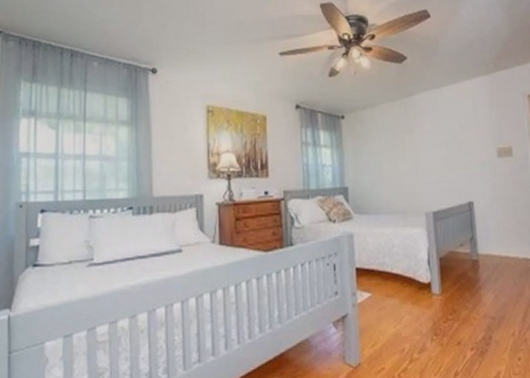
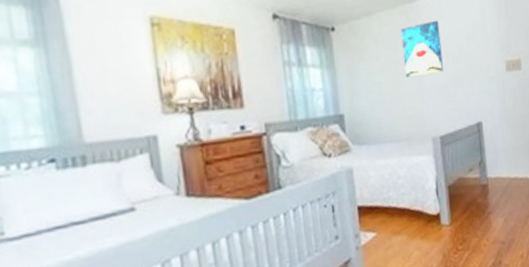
wall art: none [400,111,437,159] -> present [401,20,443,78]

